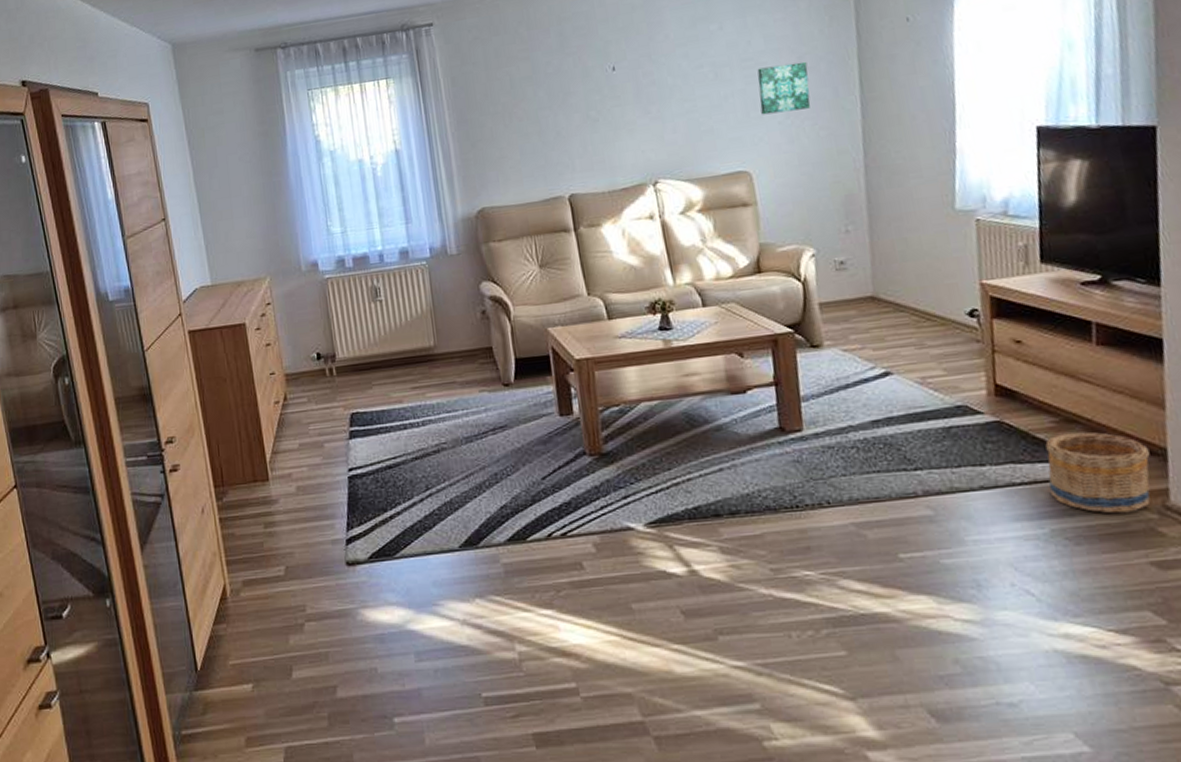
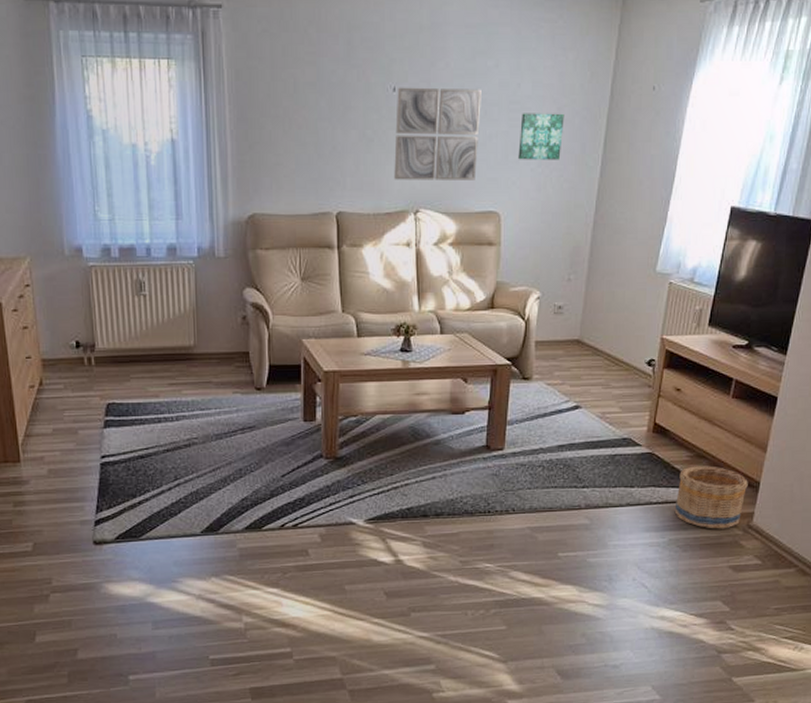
wall art: none [617,53,716,155] -> present [394,87,481,180]

